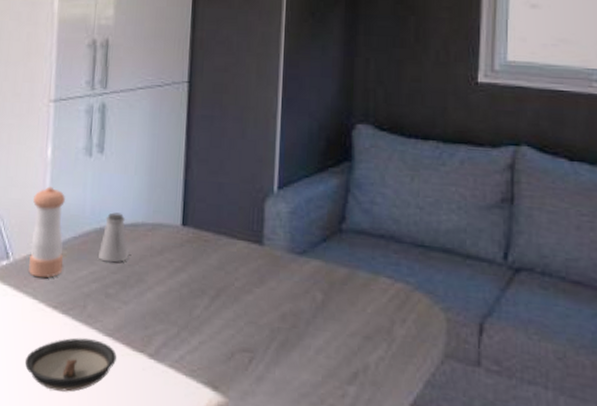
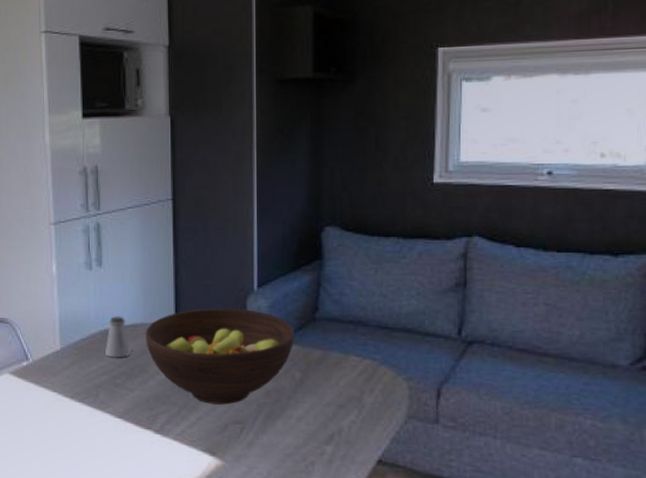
saucer: present [24,337,117,392] -> none [50,421,128,464]
pepper shaker: present [28,186,66,278] -> none [45,298,76,374]
fruit bowl: none [146,209,318,328] -> present [146,307,295,405]

